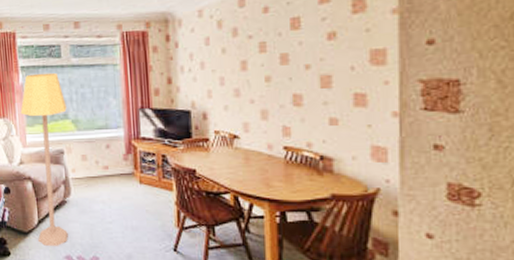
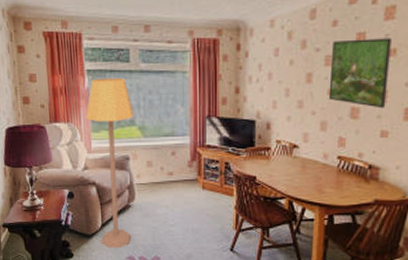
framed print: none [266,21,332,95] -> present [328,38,392,109]

